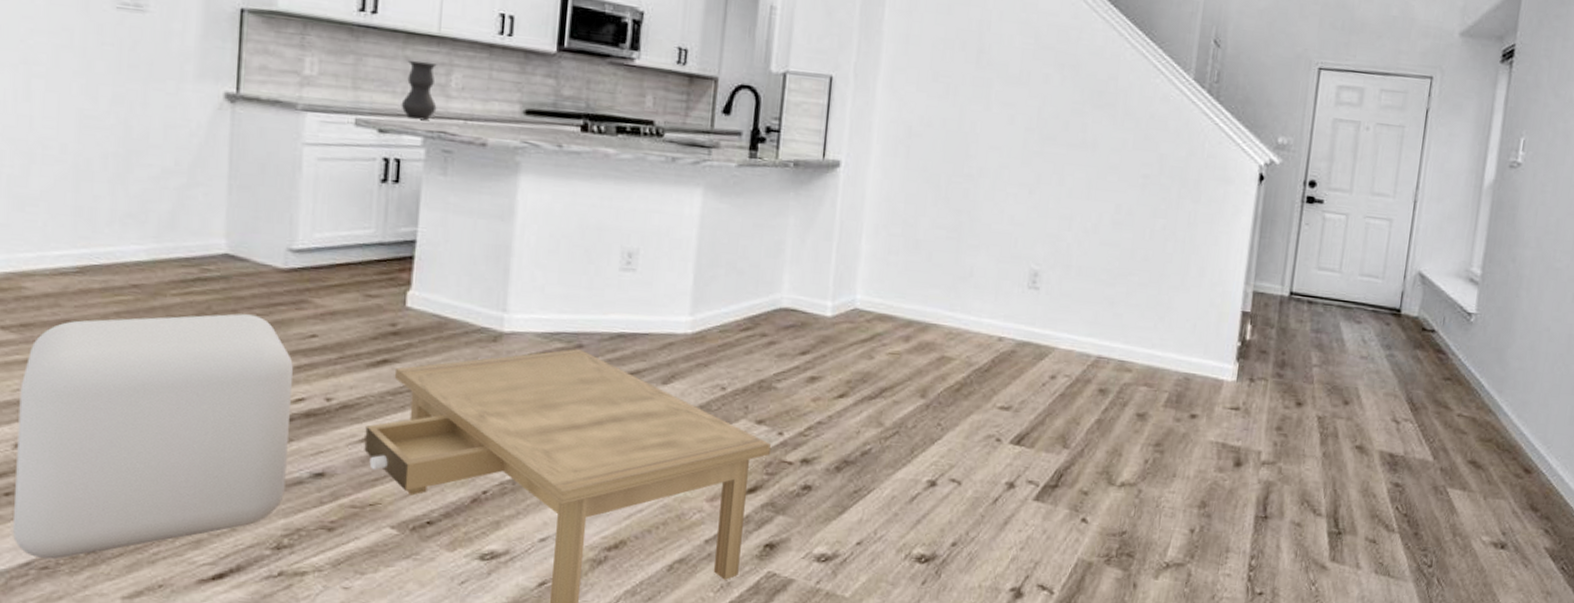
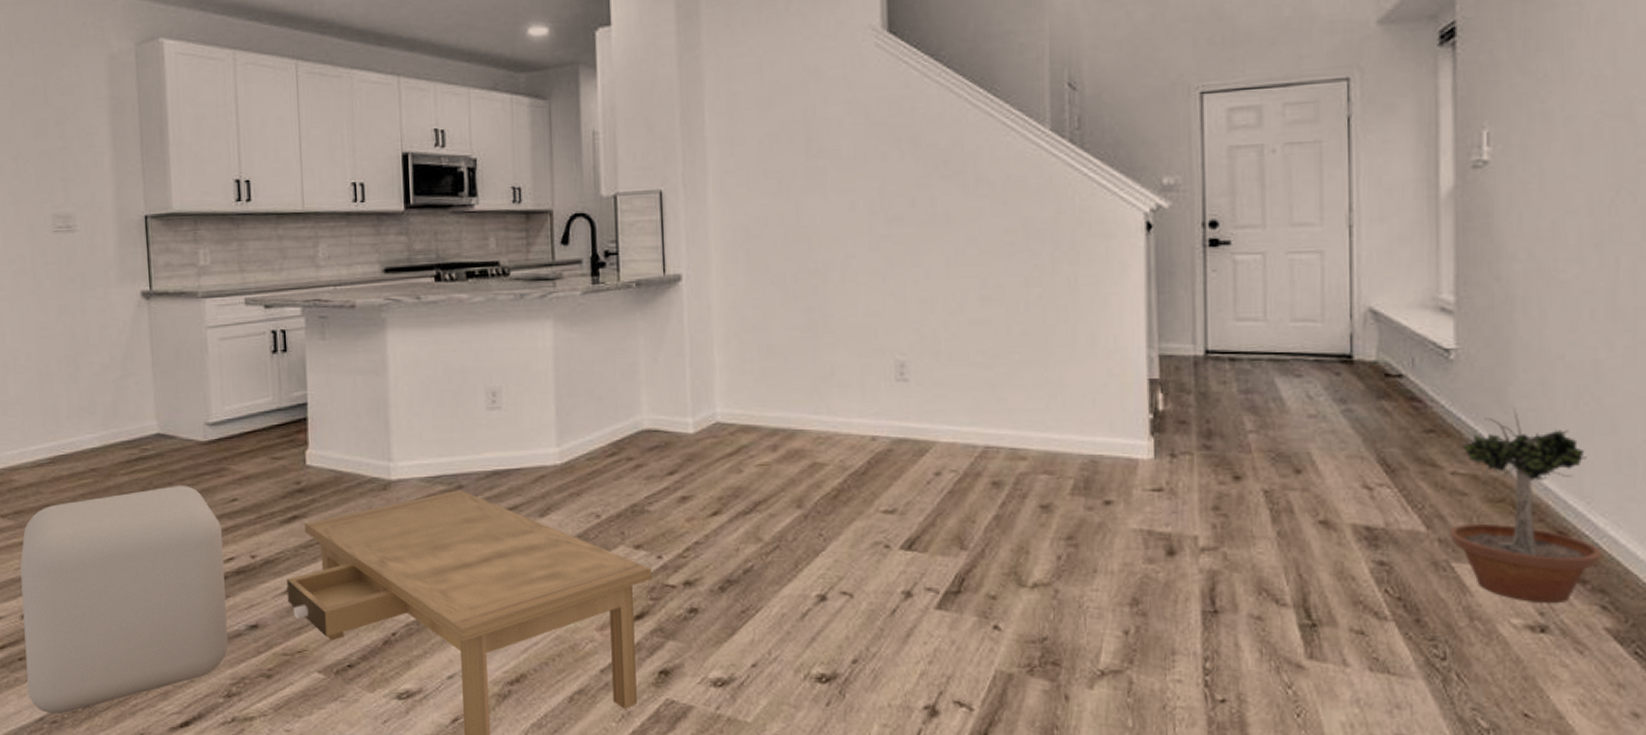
vase: present [401,59,438,121] -> none [280,237,310,292]
potted tree: none [1449,365,1553,525] -> present [1449,407,1601,602]

